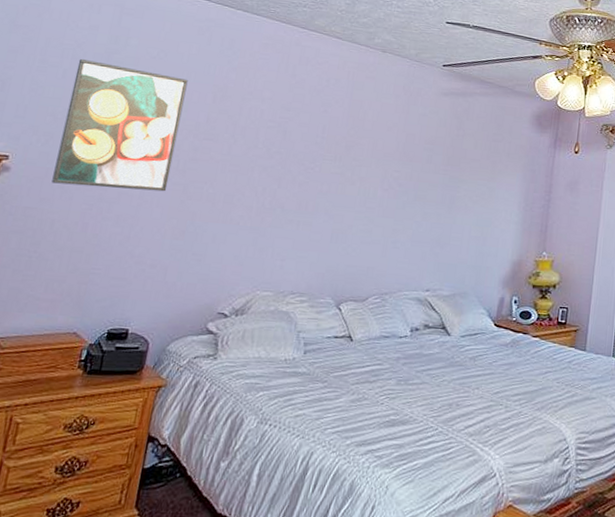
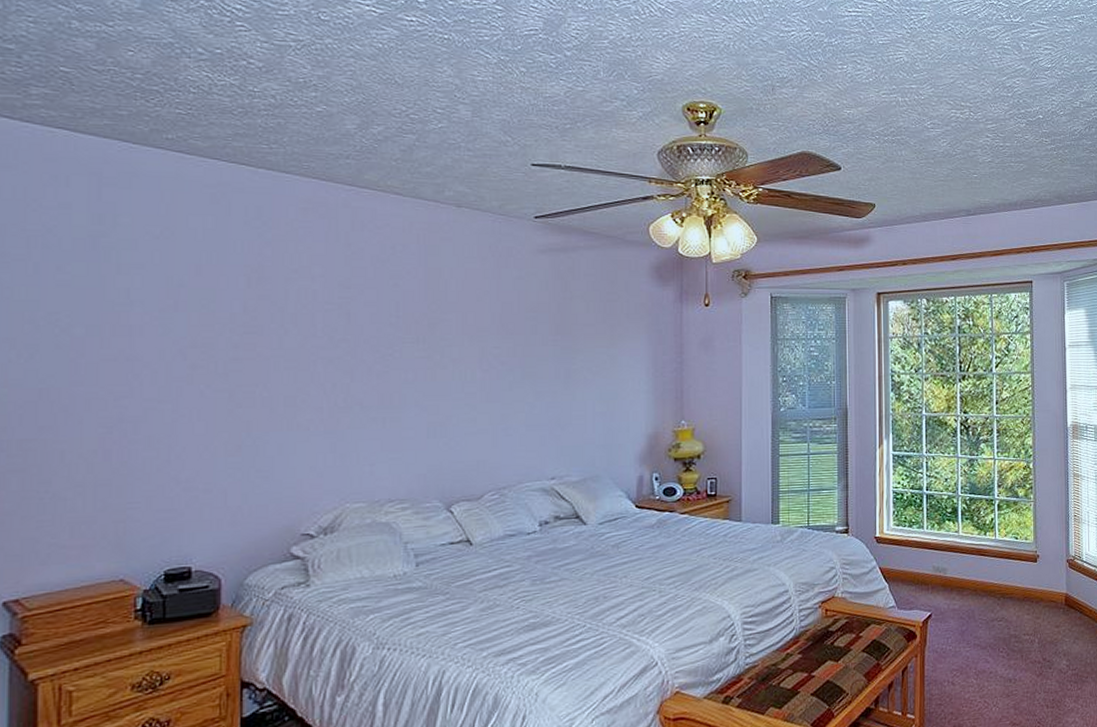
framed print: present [51,58,188,192] -> none [50,246,209,406]

